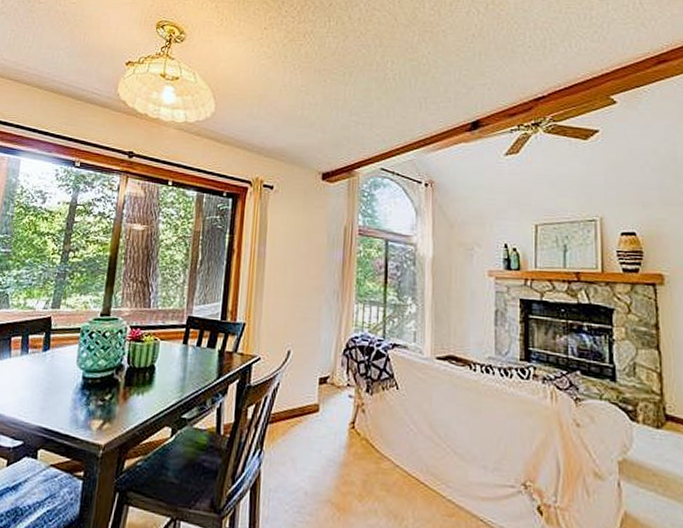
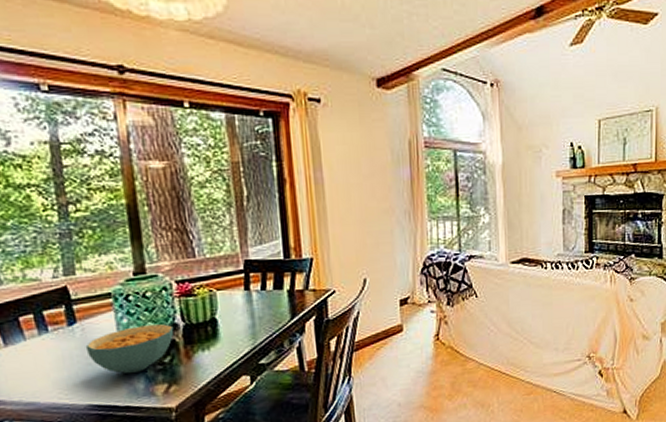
cereal bowl: none [50,361,120,405] -> present [85,324,174,374]

